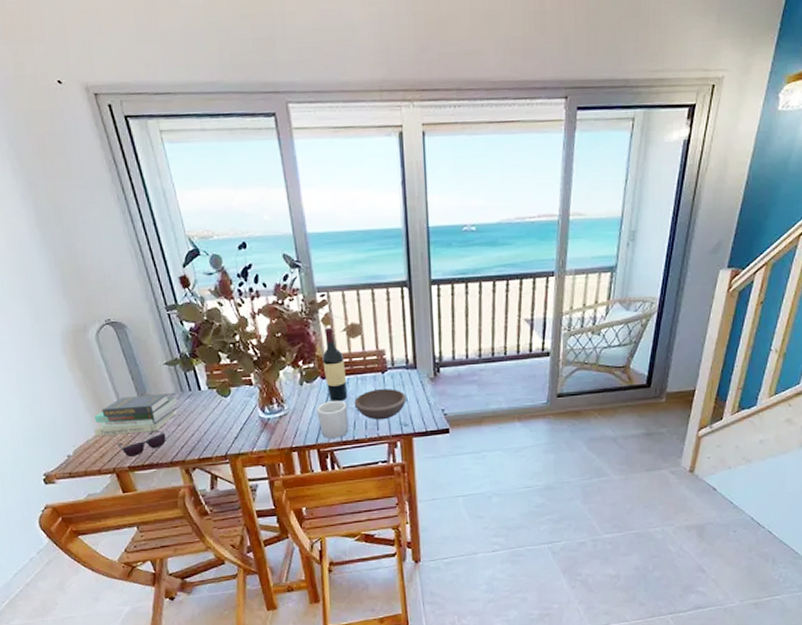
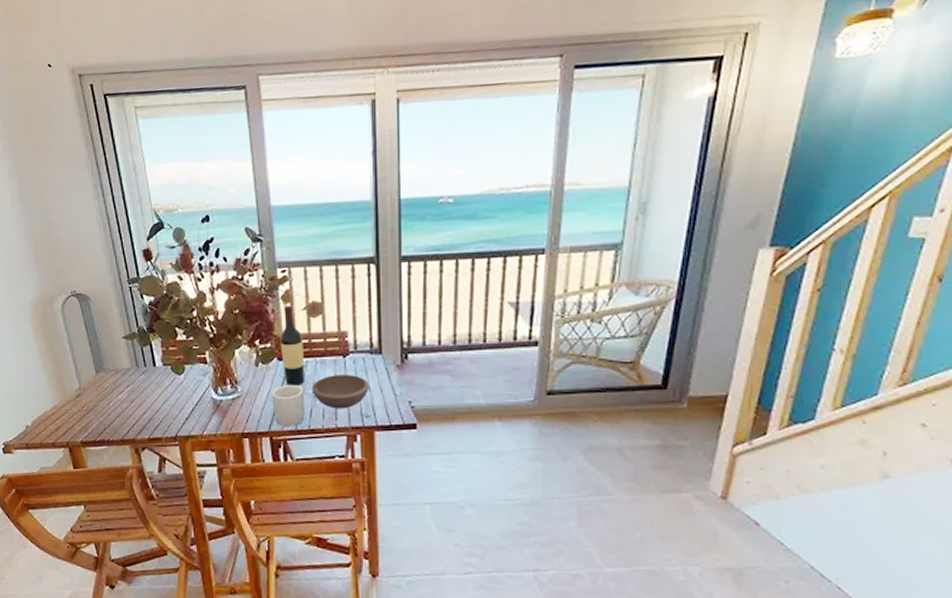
books: present [93,394,178,437] -> none [51,368,132,409]
sunglasses: present [117,430,167,458] -> none [73,405,119,432]

